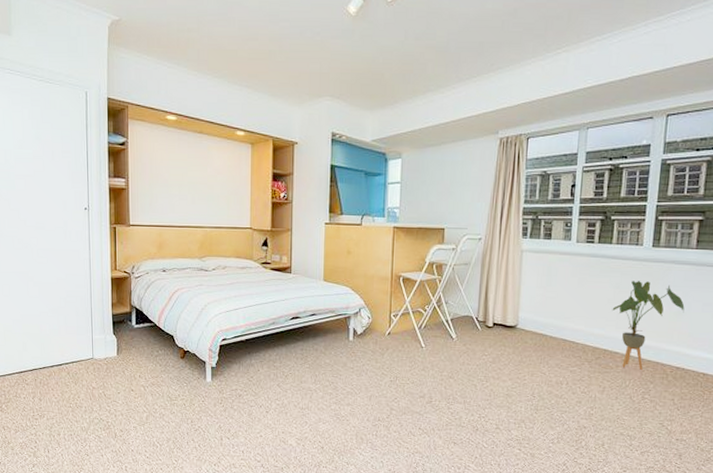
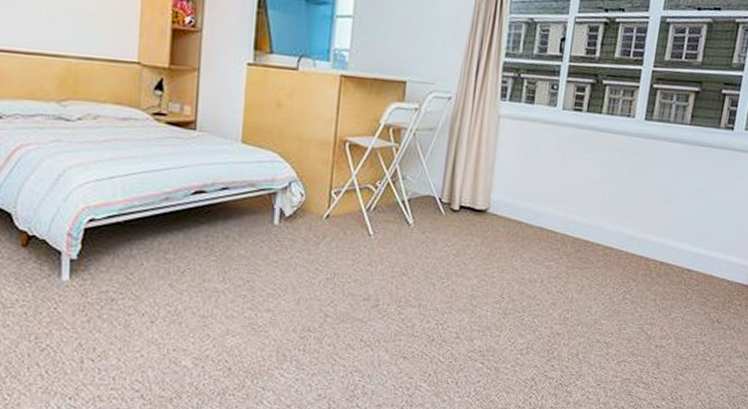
house plant: present [612,281,685,370] -> none [597,159,674,265]

